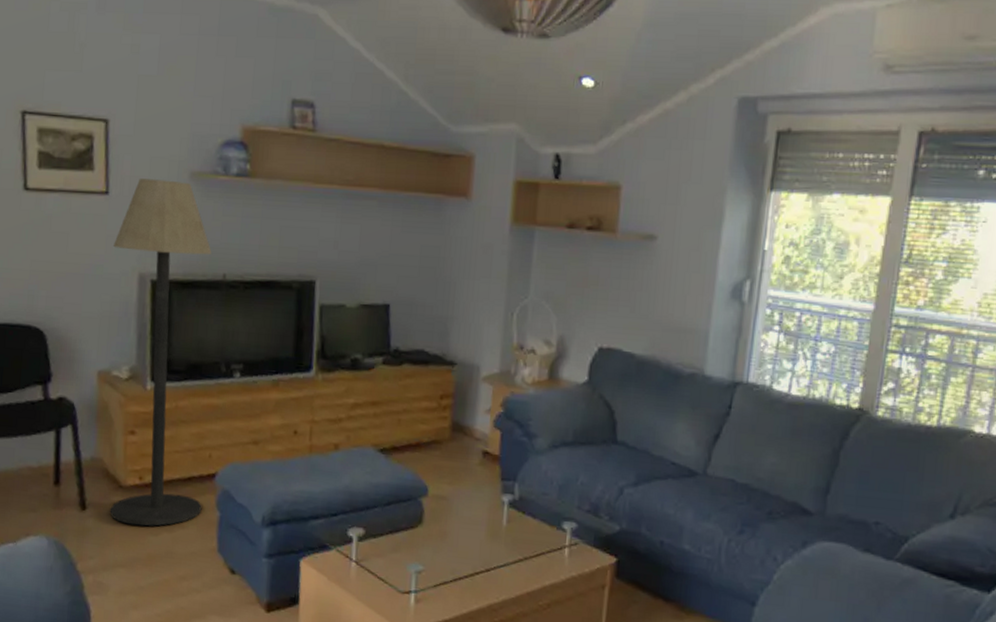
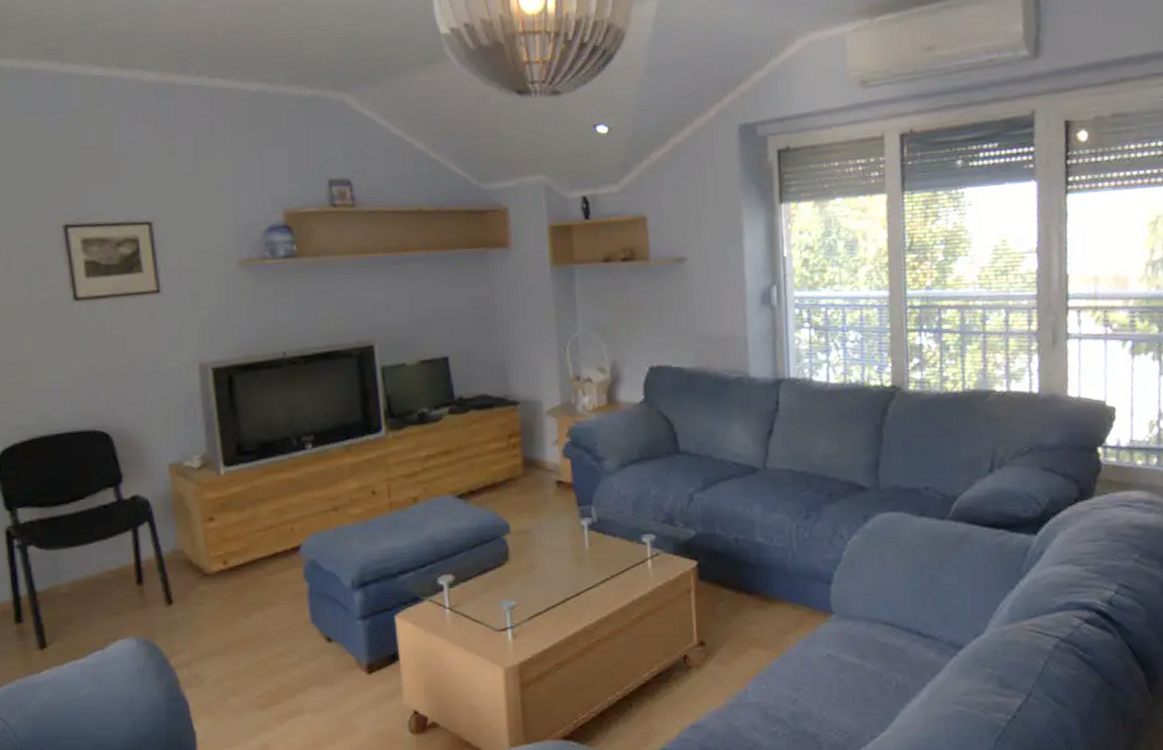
floor lamp: present [110,178,212,526] -> none [171,270,290,611]

